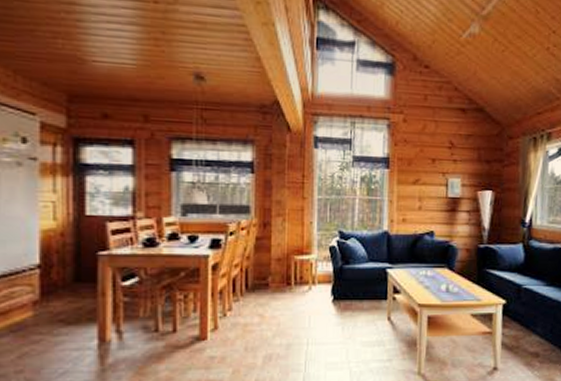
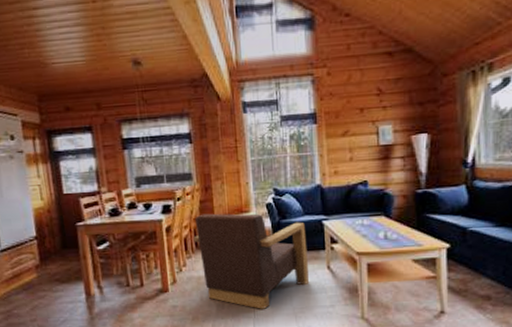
armchair: none [244,252,369,362] -> present [193,213,310,309]

